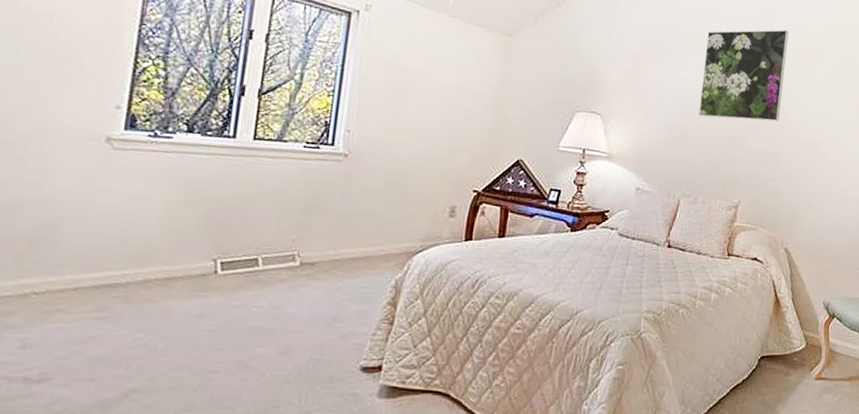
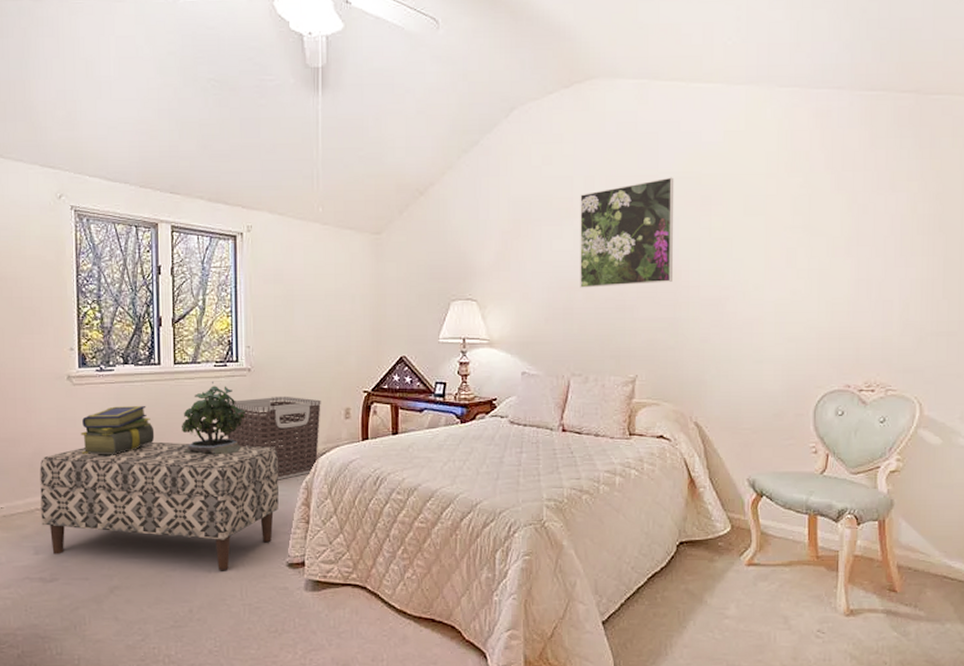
bench: none [37,223,367,373] -> present [39,441,279,570]
stack of books: none [112,179,216,235] -> present [80,406,155,455]
potted plant: none [250,162,335,244] -> present [181,381,246,455]
clothes hamper: none [308,186,425,277] -> present [227,396,321,480]

